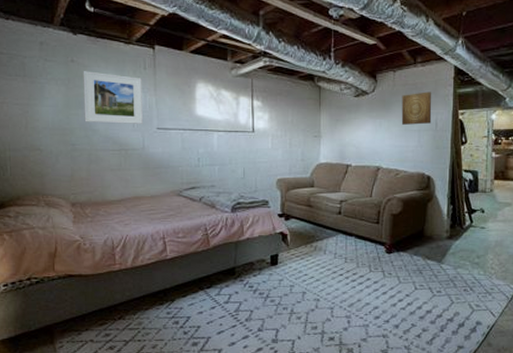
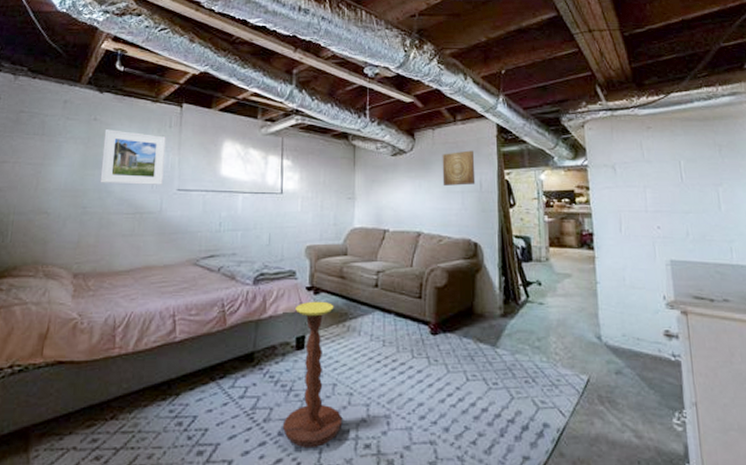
side table: none [261,226,311,341] -> present [282,301,343,449]

